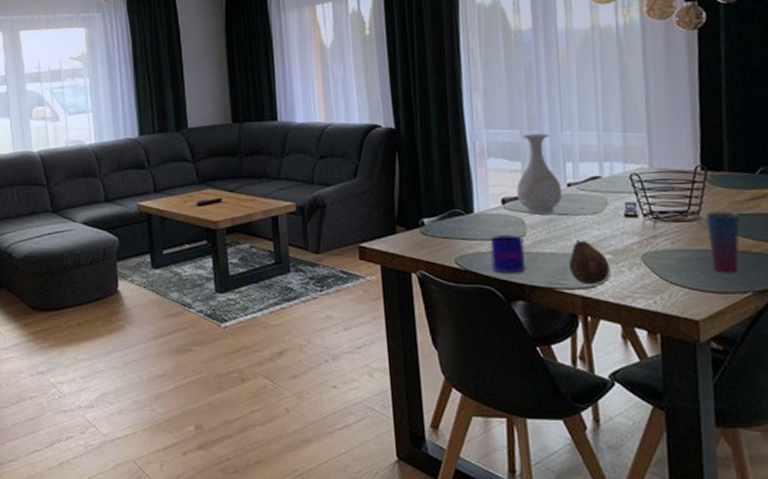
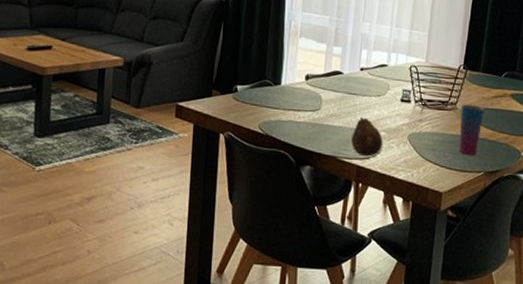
mug: present [490,235,525,274] -> none [288,107,319,142]
vase: present [516,133,563,215] -> none [319,20,356,93]

